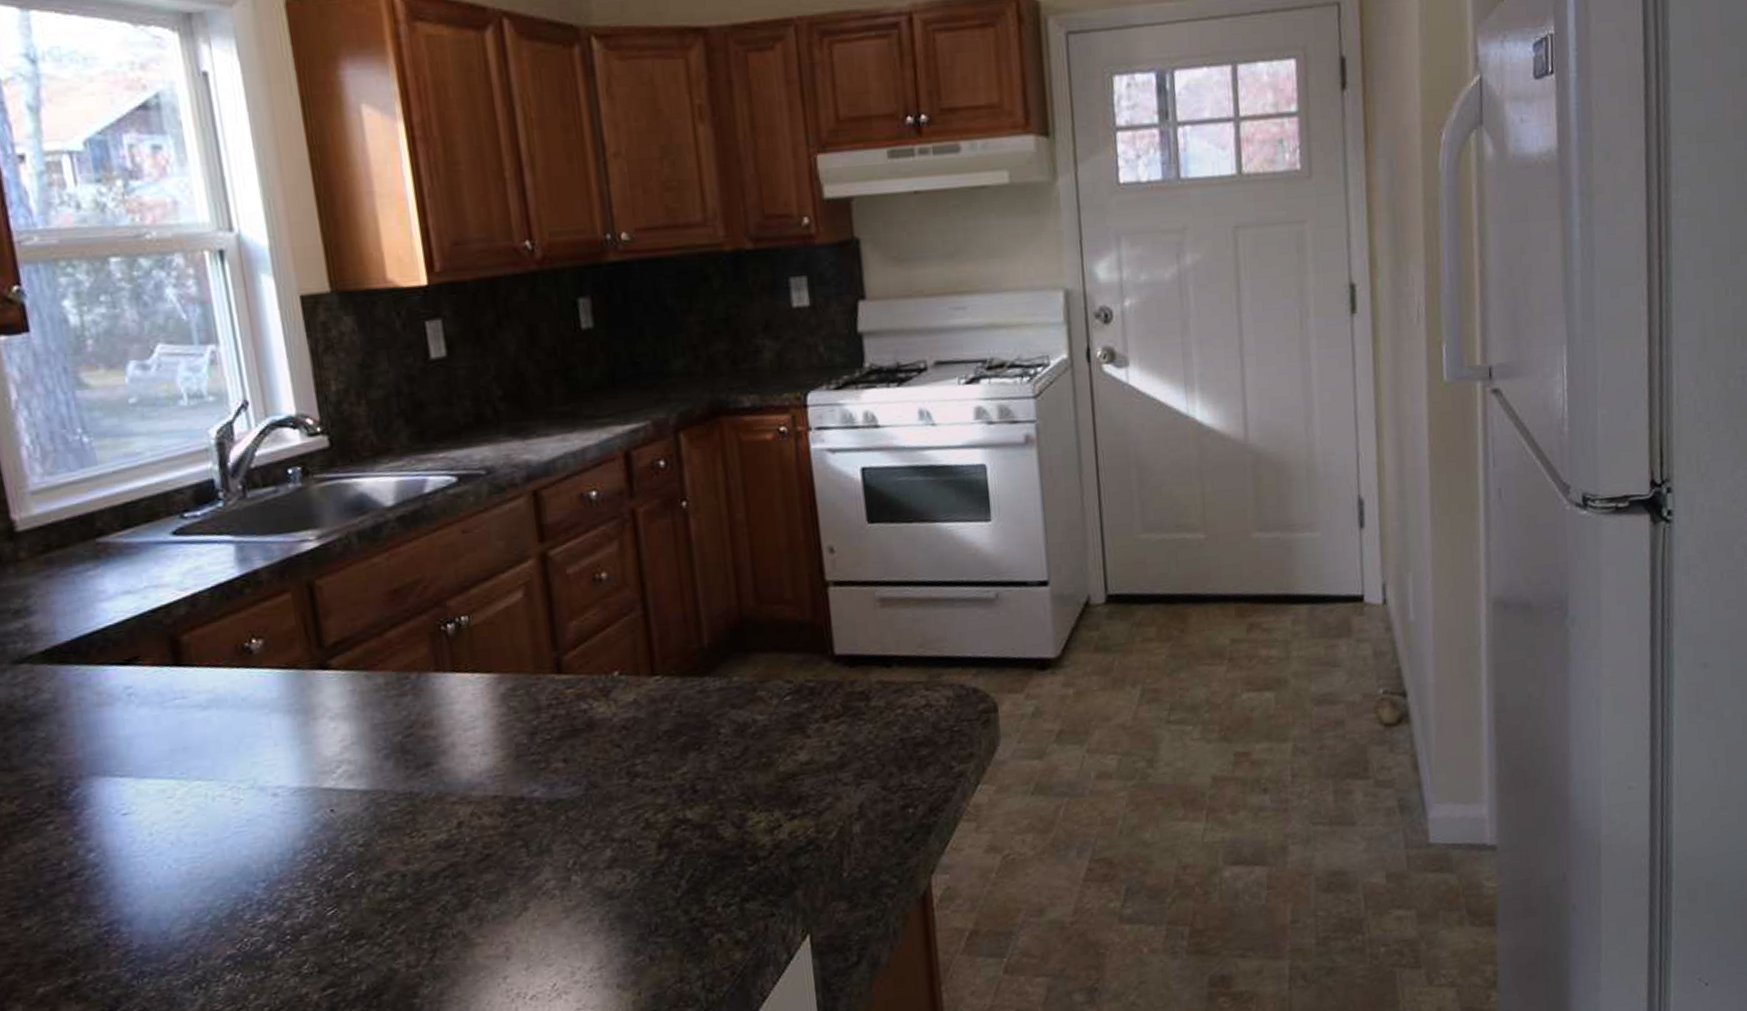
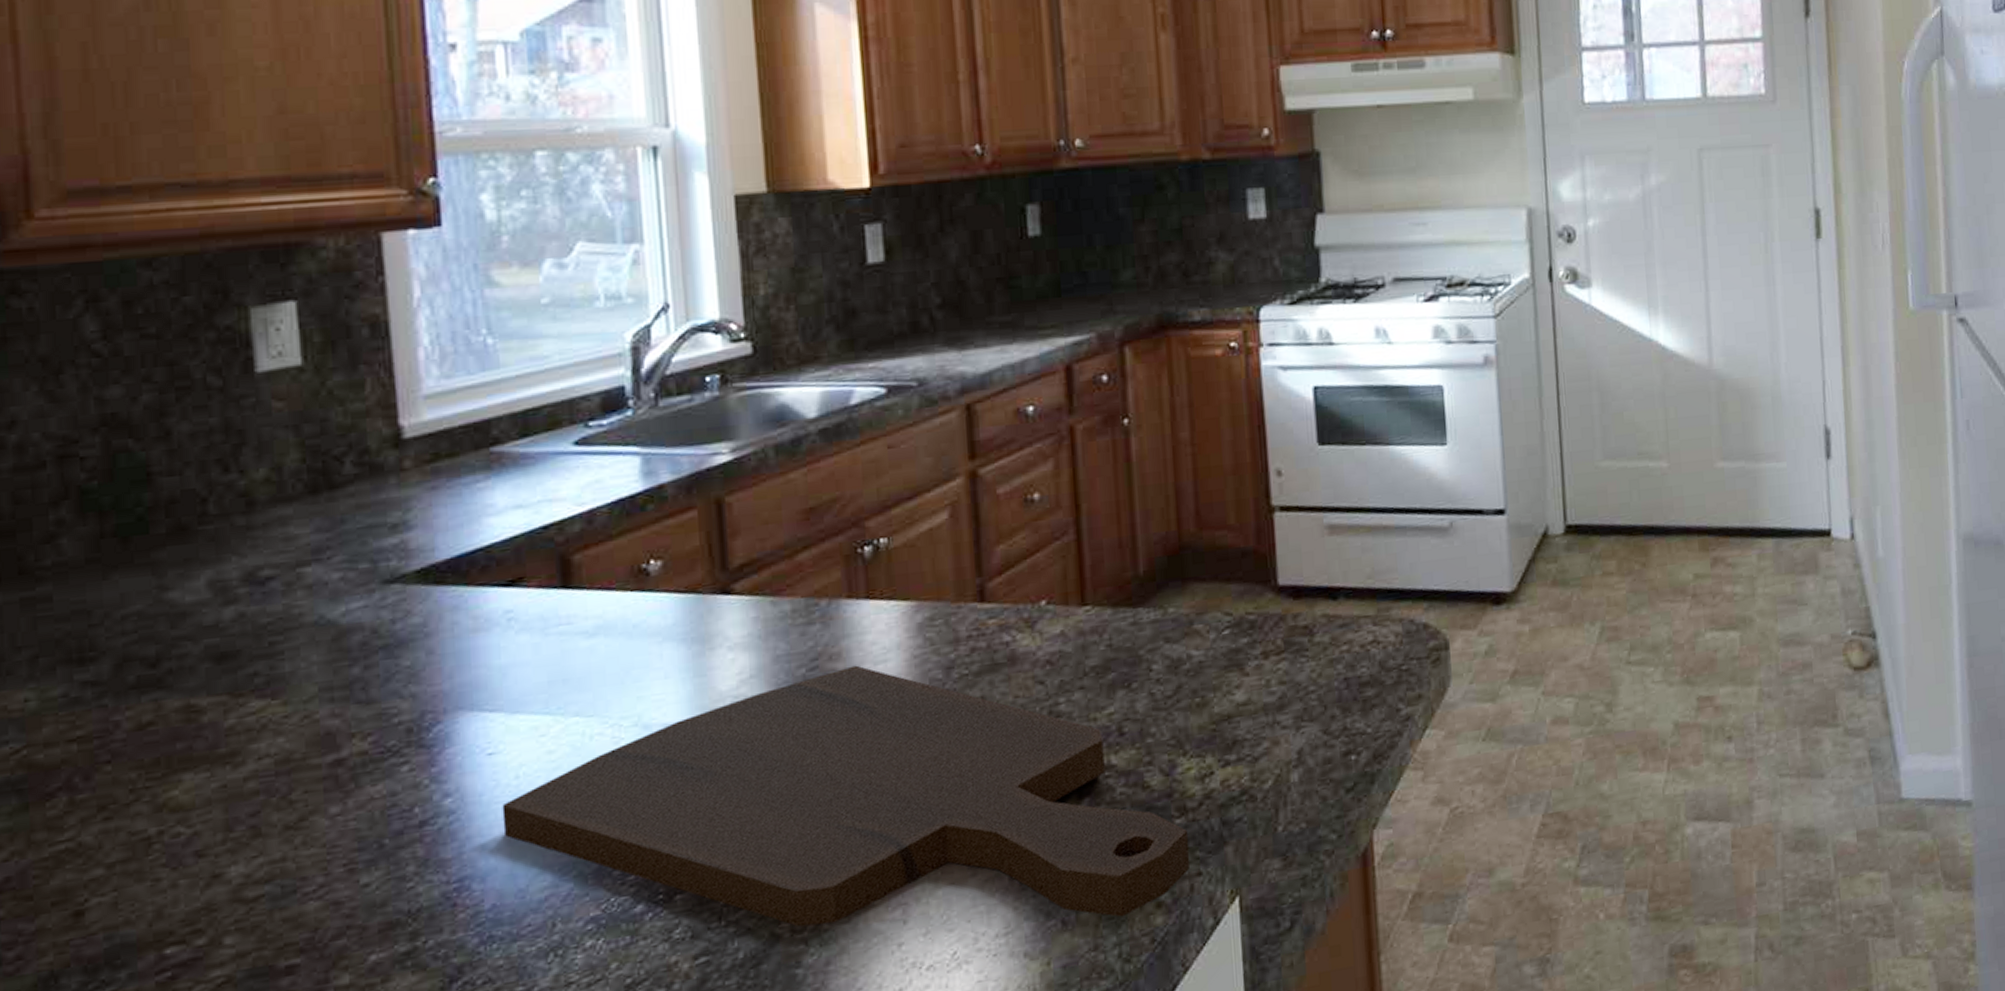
cutting board: none [139,732,764,963] -> present [502,665,1191,927]

